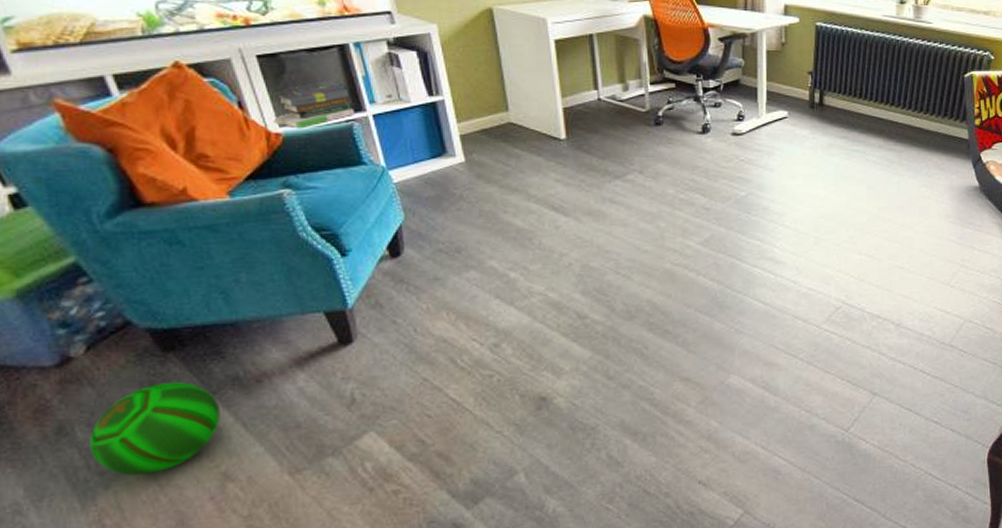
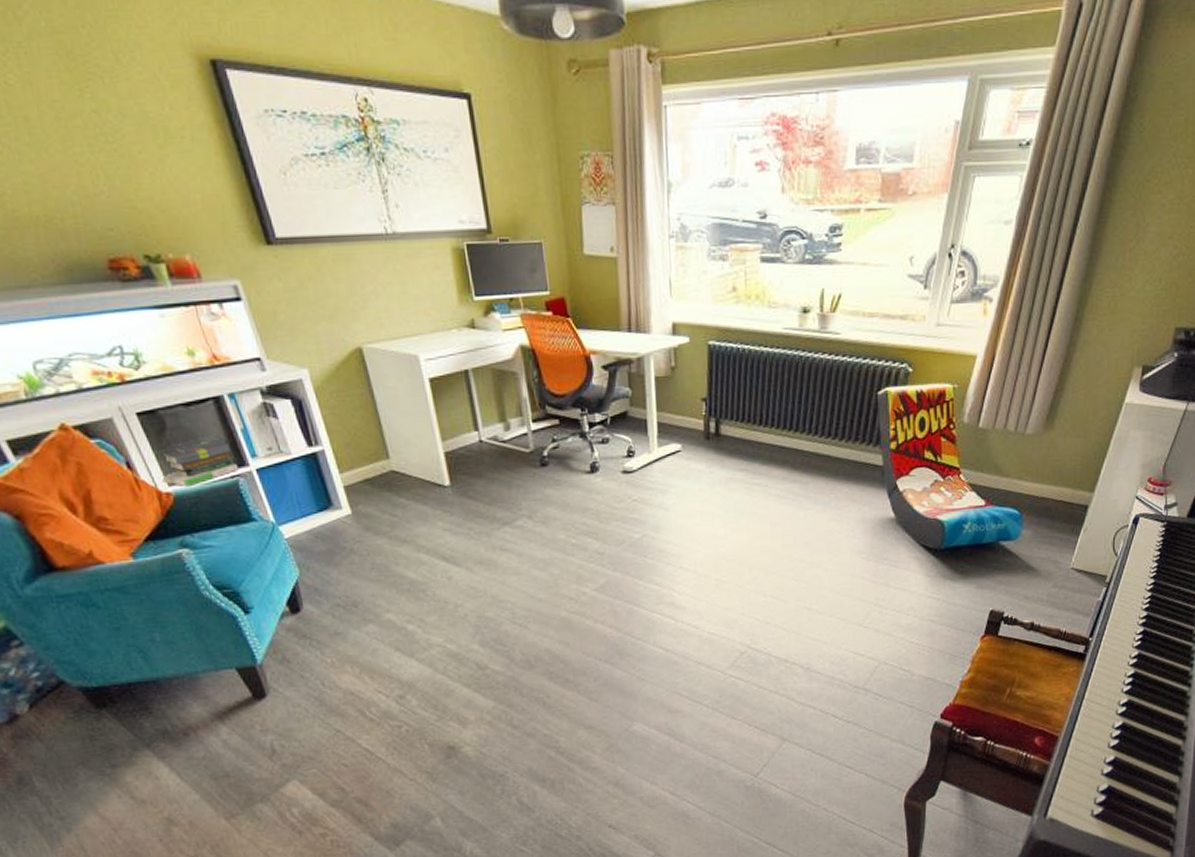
ball: present [90,381,221,476] -> none [46,735,158,821]

